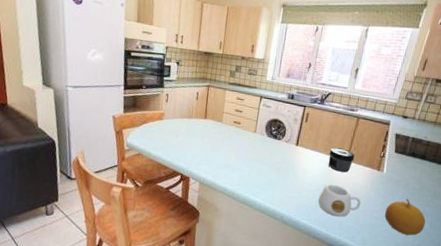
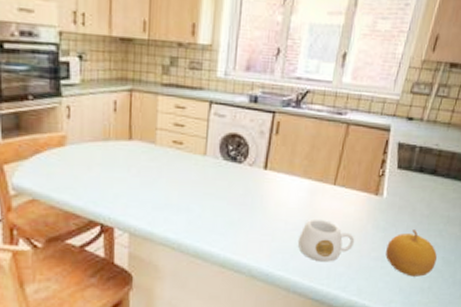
jar: present [328,147,355,173] -> none [309,168,345,201]

